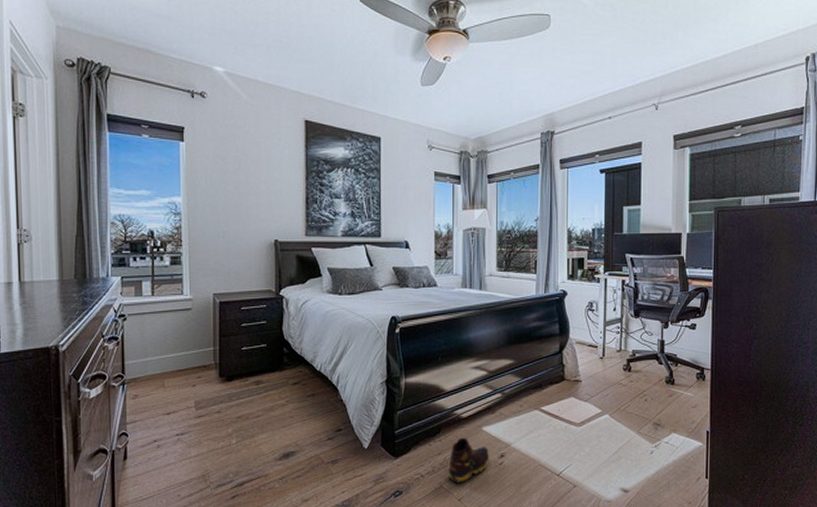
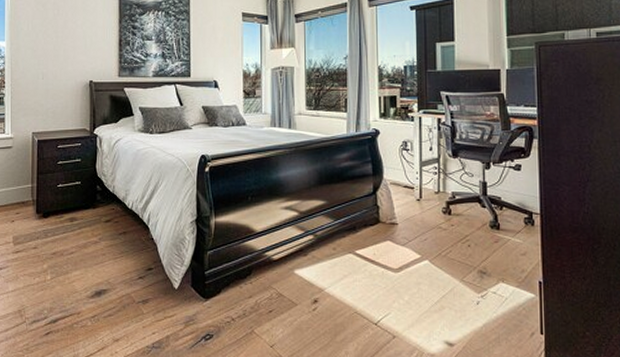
shoe: present [447,437,489,484] -> none [258,280,302,329]

